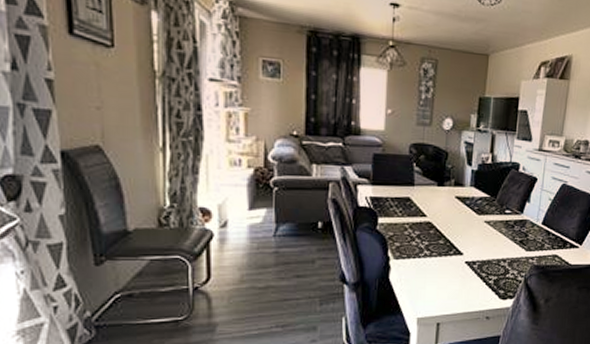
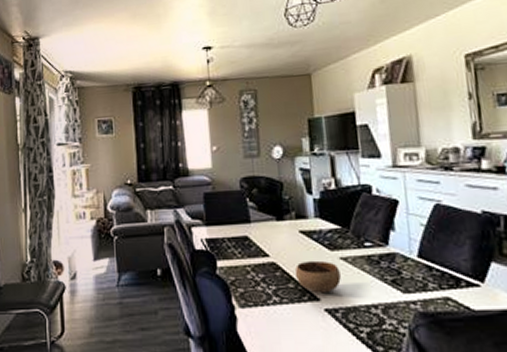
bowl: none [446,222,483,249] -> present [294,260,341,294]

